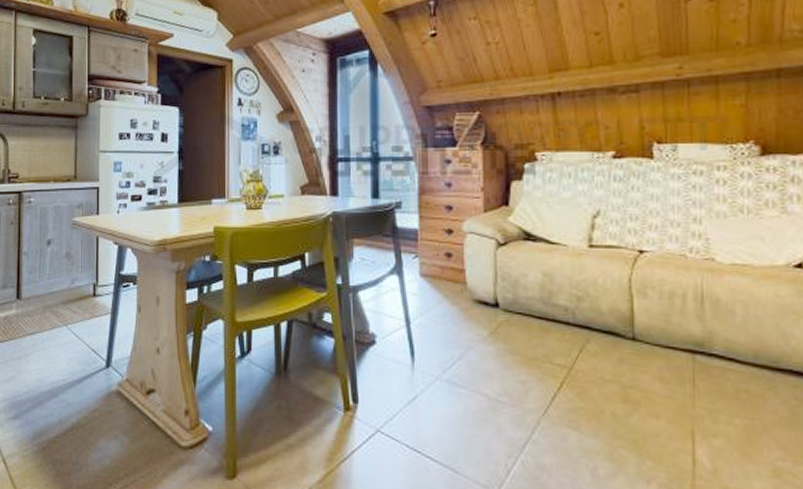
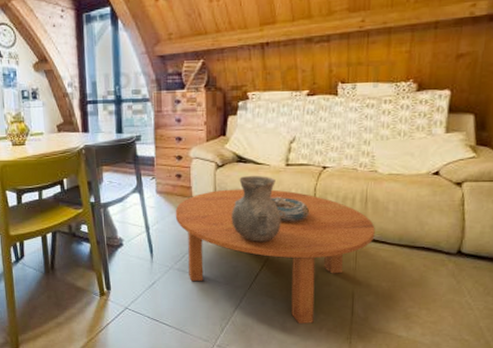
coffee table: none [443,275,718,473] -> present [175,189,375,323]
vase: none [518,259,586,351] -> present [232,176,281,243]
decorative bowl: none [569,288,625,324] -> present [270,196,310,222]

